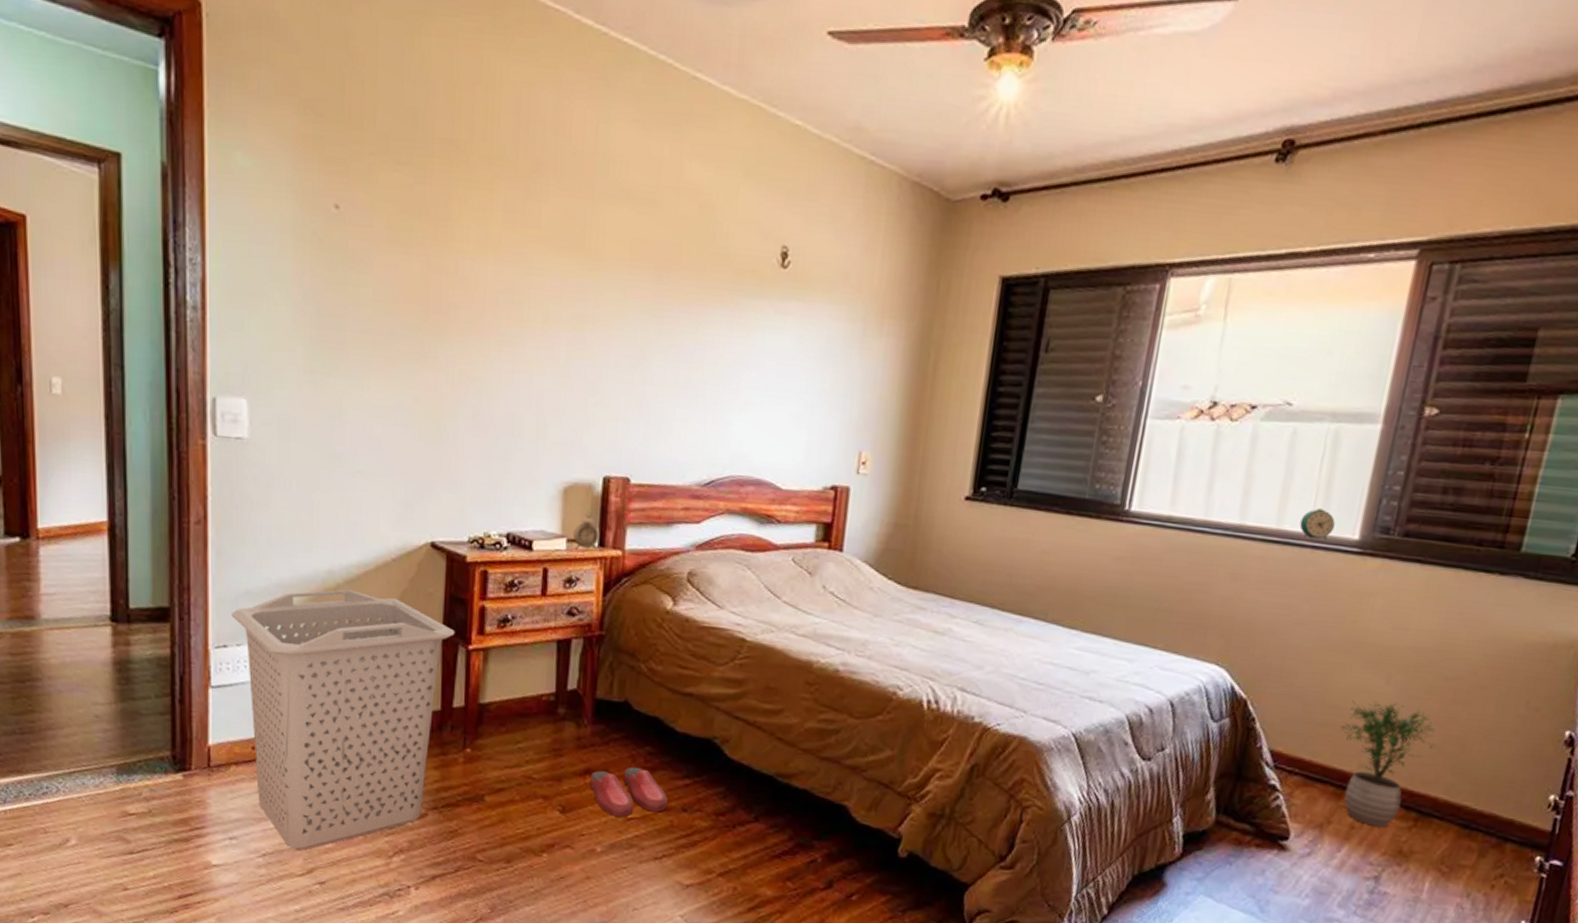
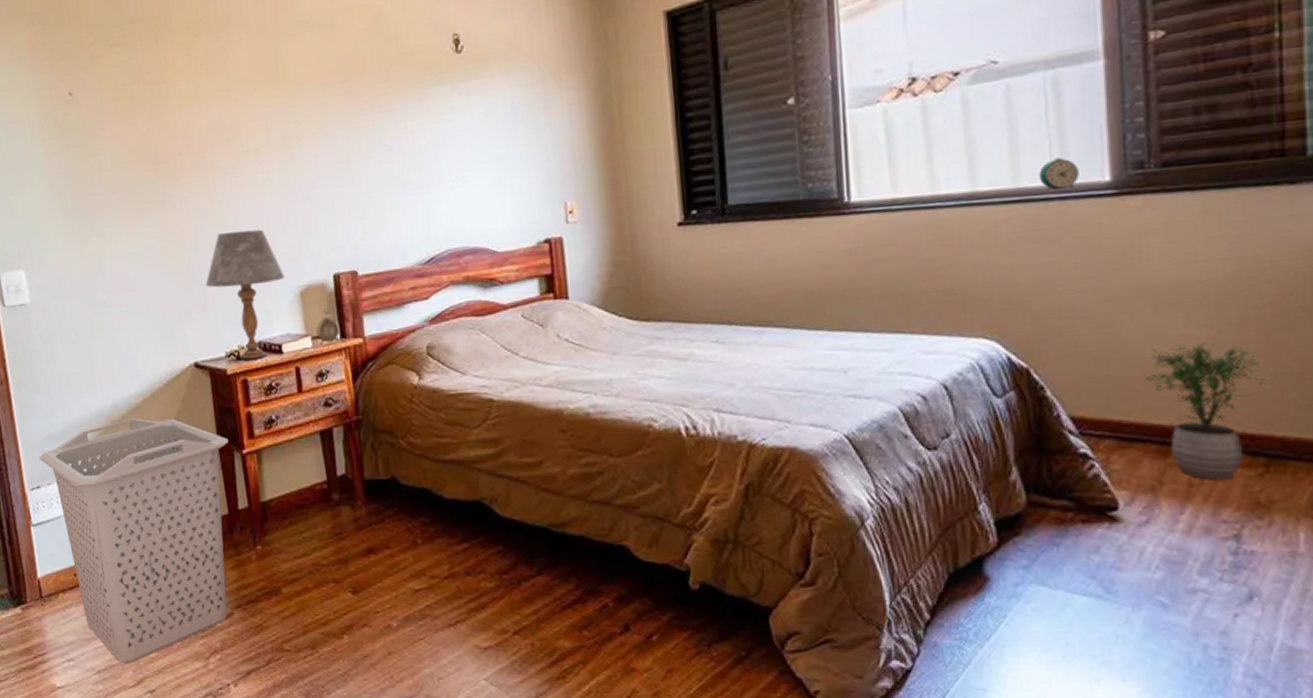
table lamp: none [459,406,550,552] -> present [205,229,285,360]
slippers: present [590,766,669,817] -> none [374,539,452,590]

